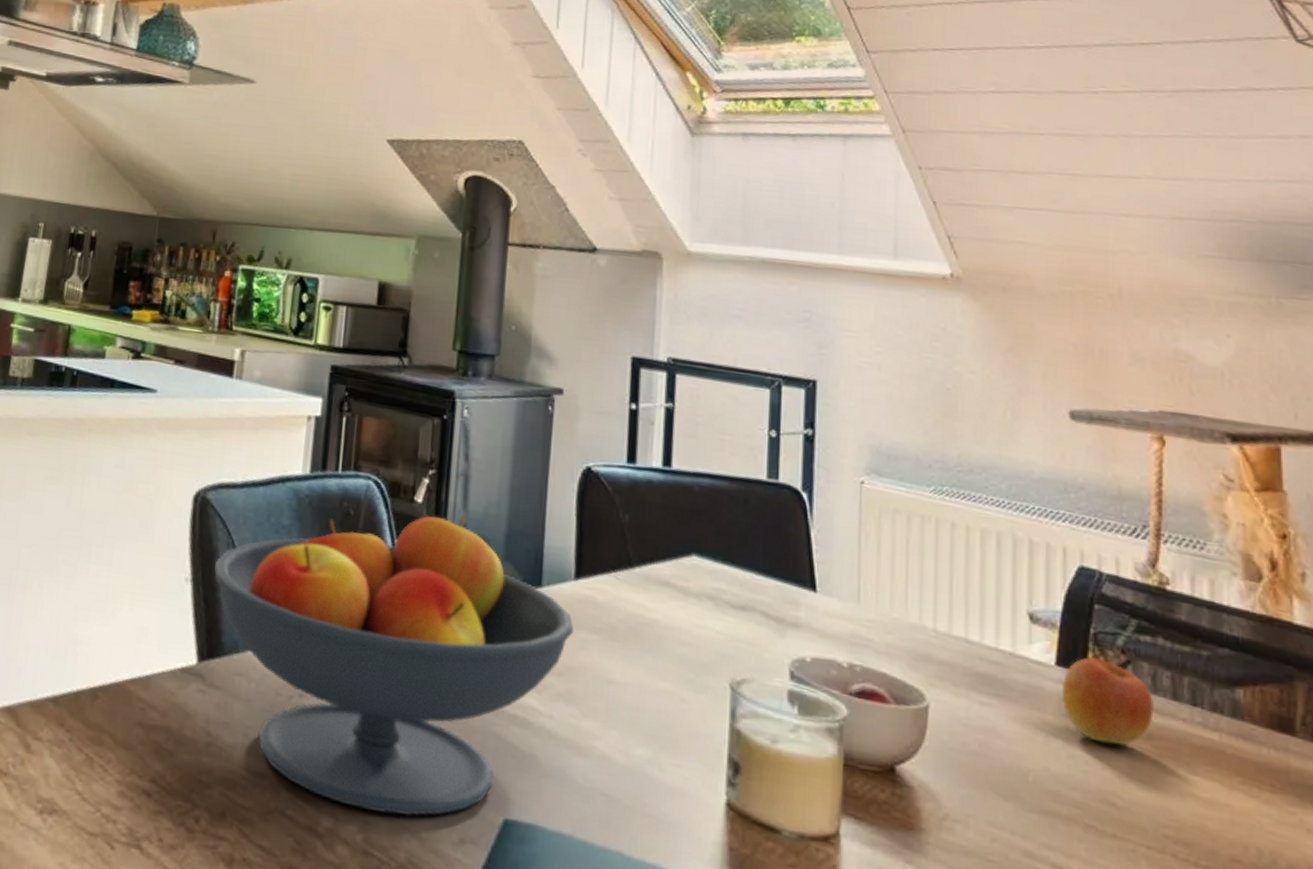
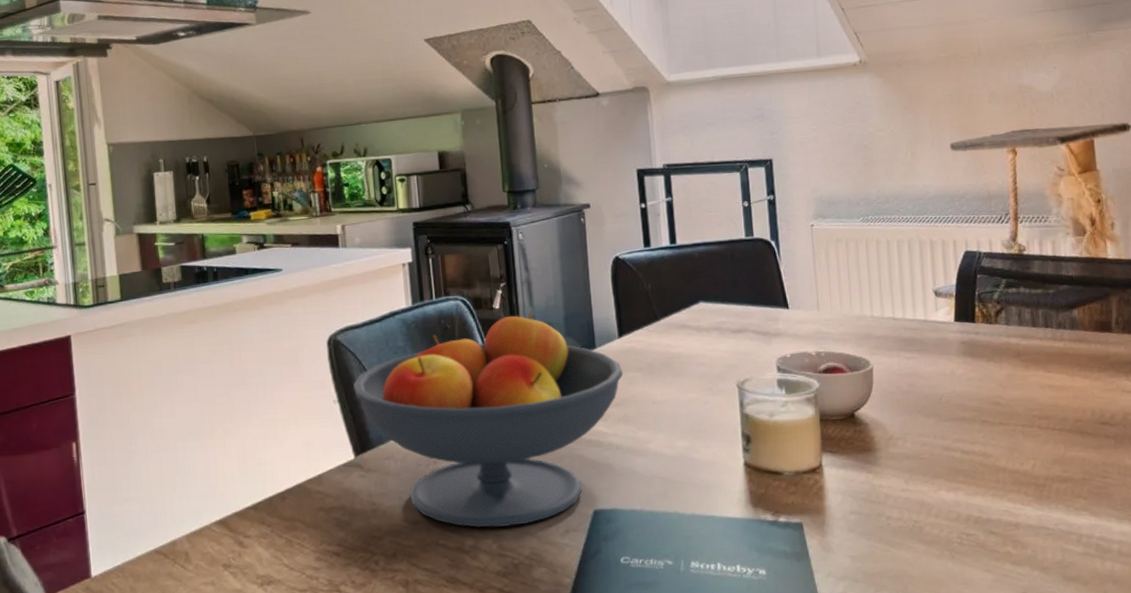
apple: present [1061,657,1155,746] -> none [959,309,1022,366]

